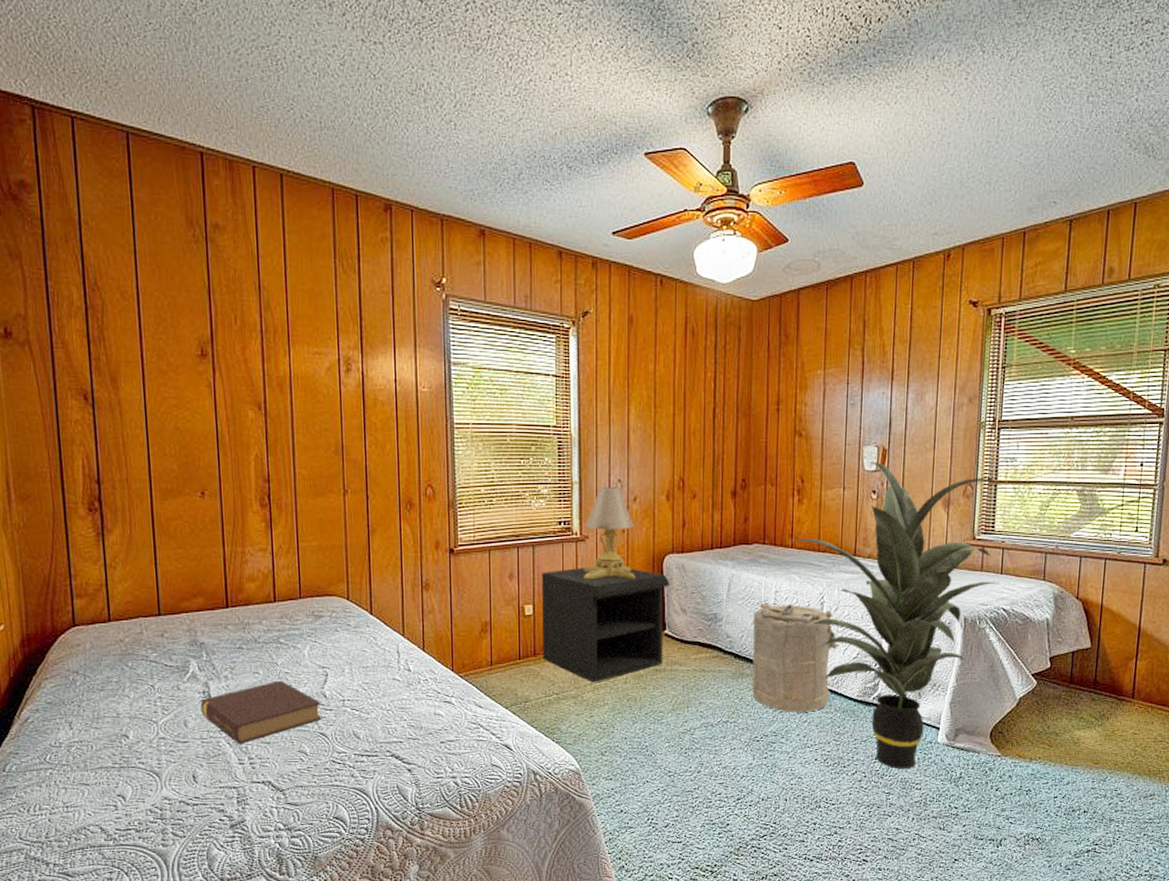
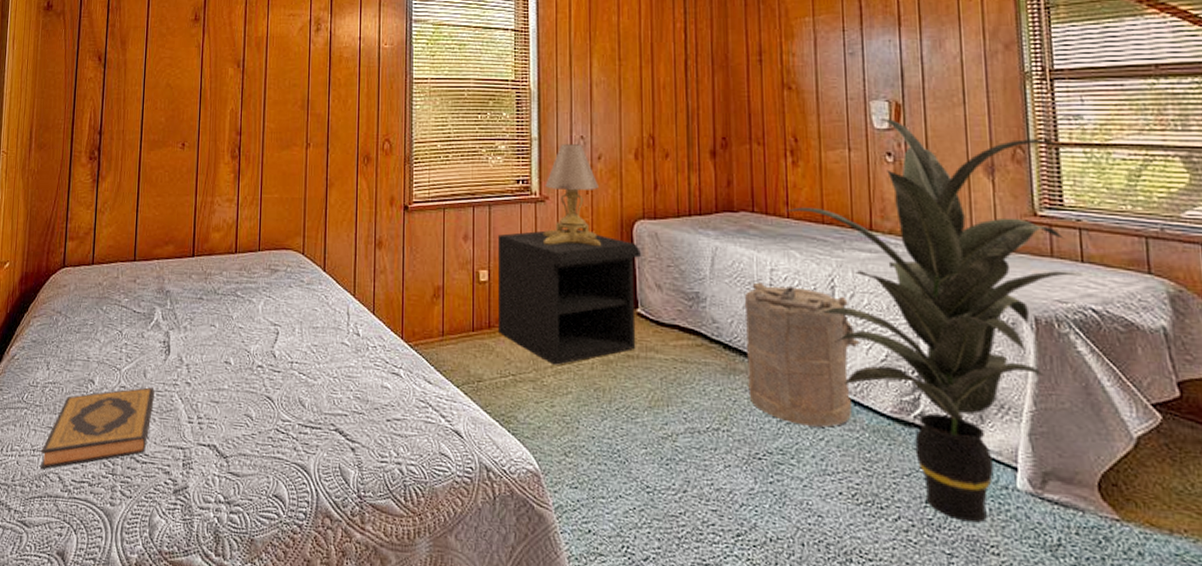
hardback book: none [76,736,199,824] -> present [40,387,155,470]
book: present [200,680,322,744] -> none [159,335,271,401]

